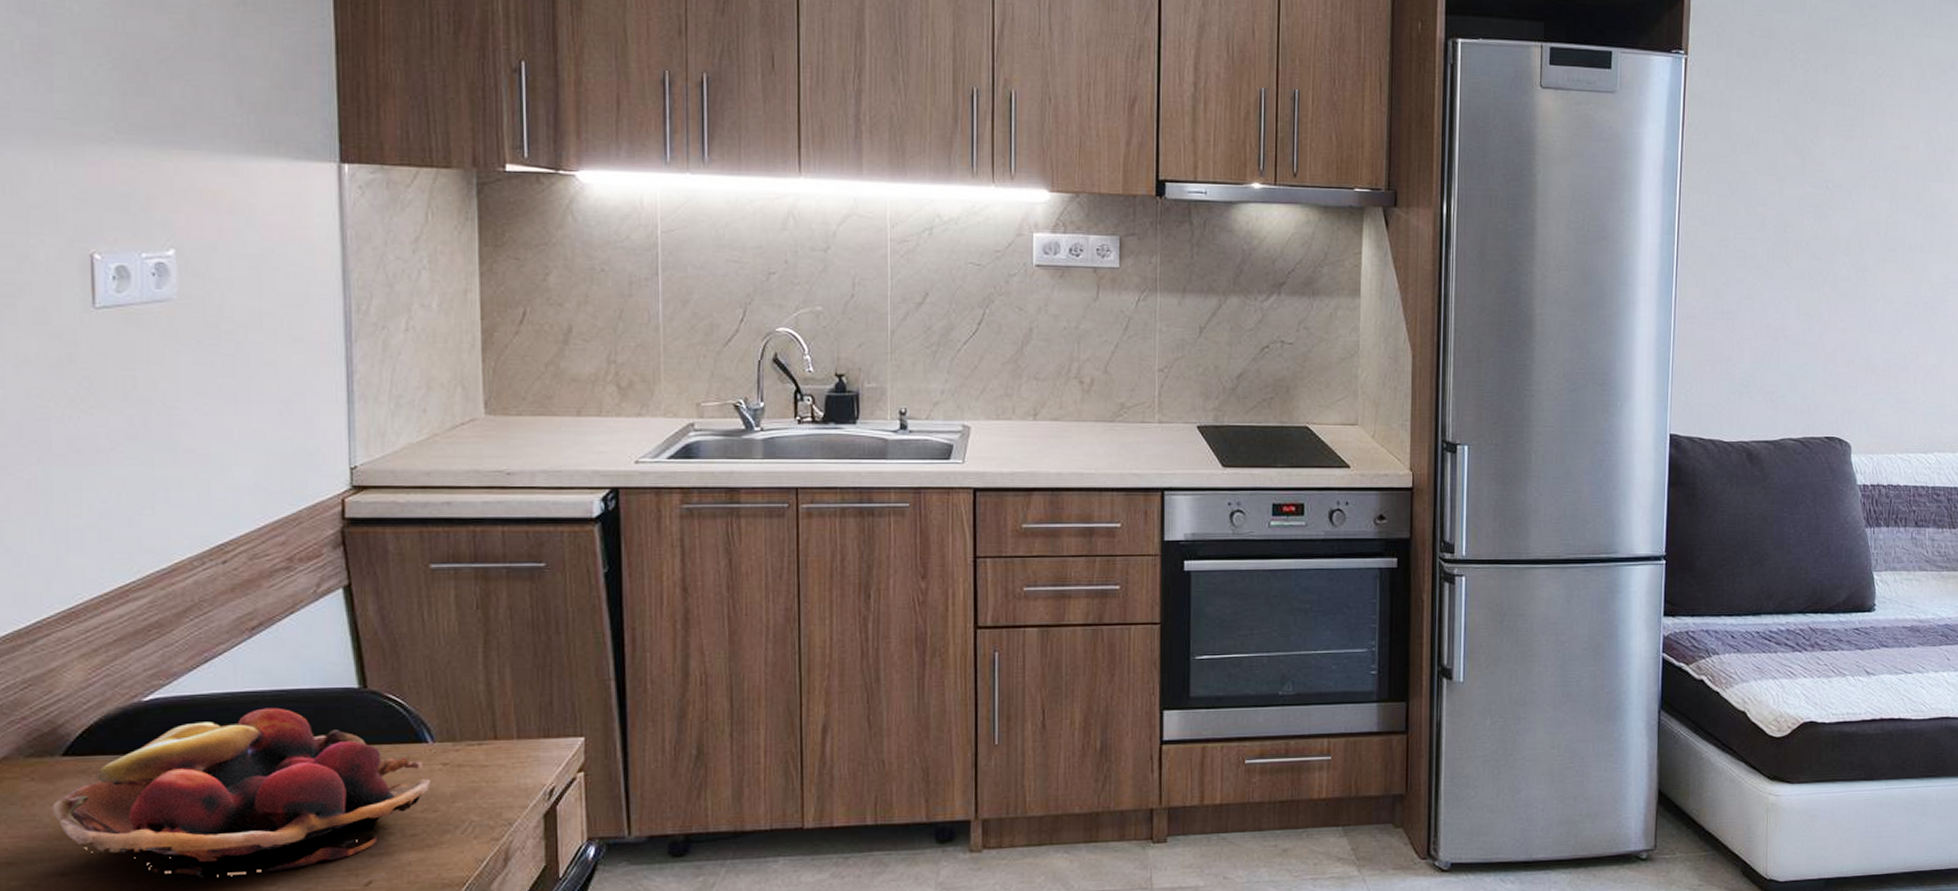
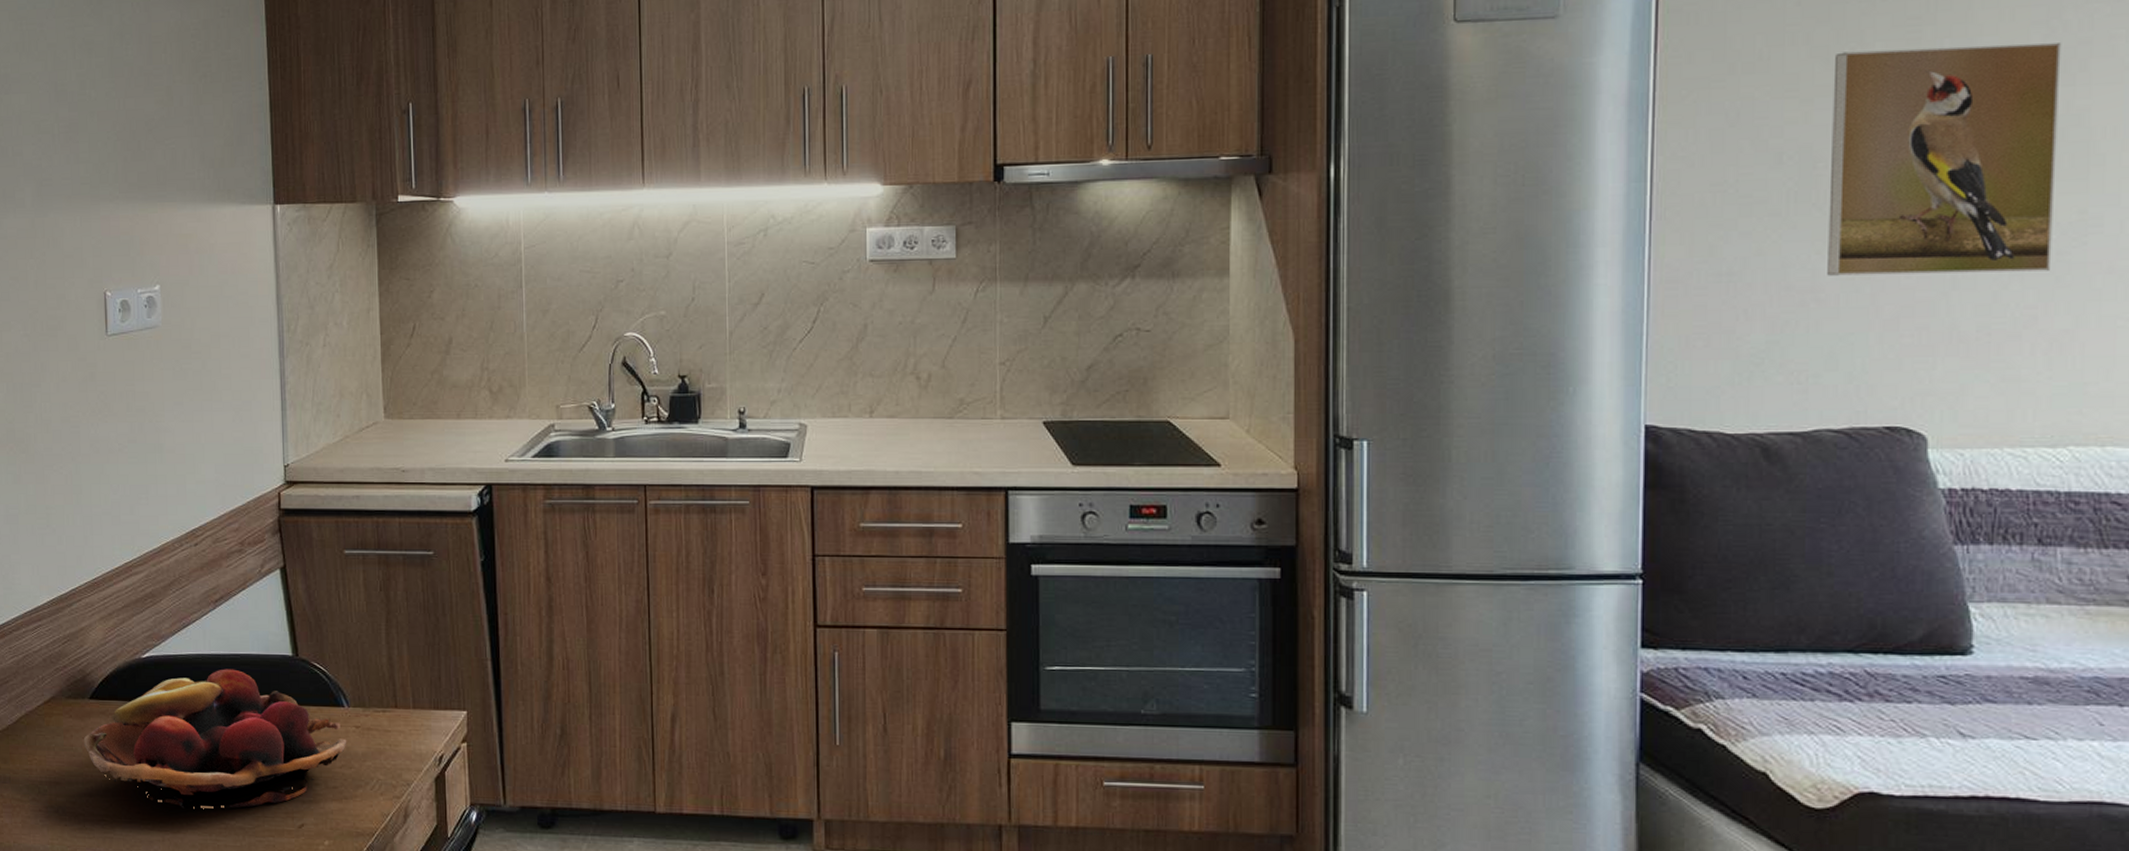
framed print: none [1792,142,1936,320] -> present [1827,43,2062,276]

